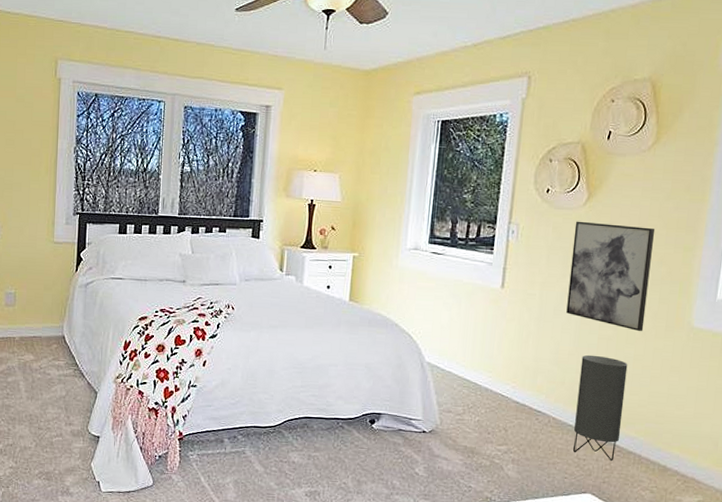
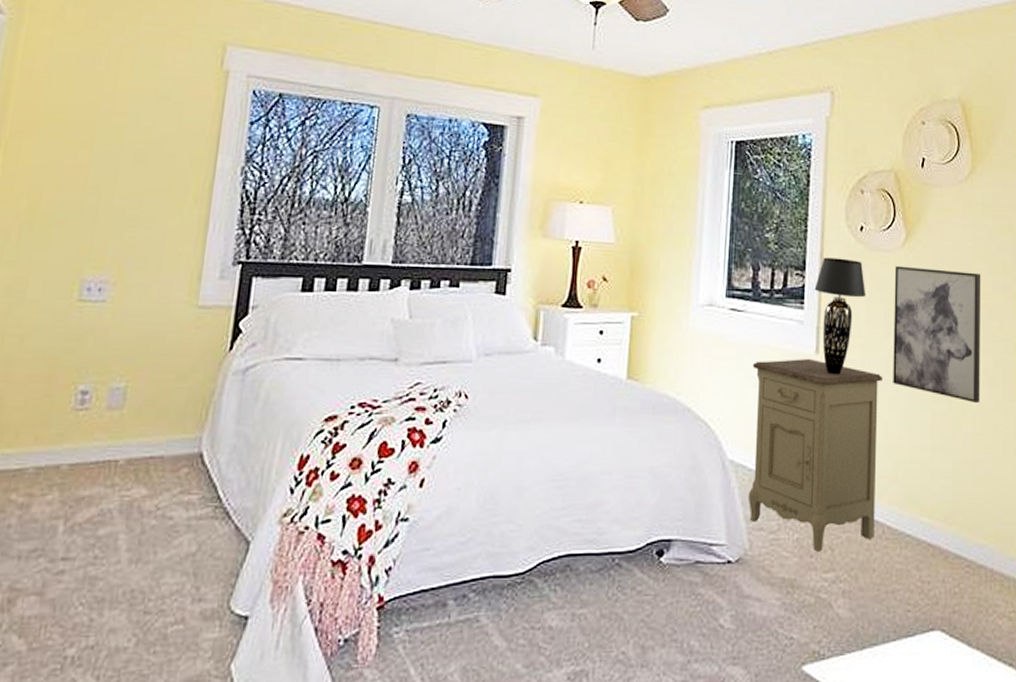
nightstand: none [441,291,557,431] -> present [749,359,882,552]
table lamp: none [503,214,548,305] -> present [814,257,866,375]
speaker: present [573,354,628,462] -> none [914,437,967,582]

